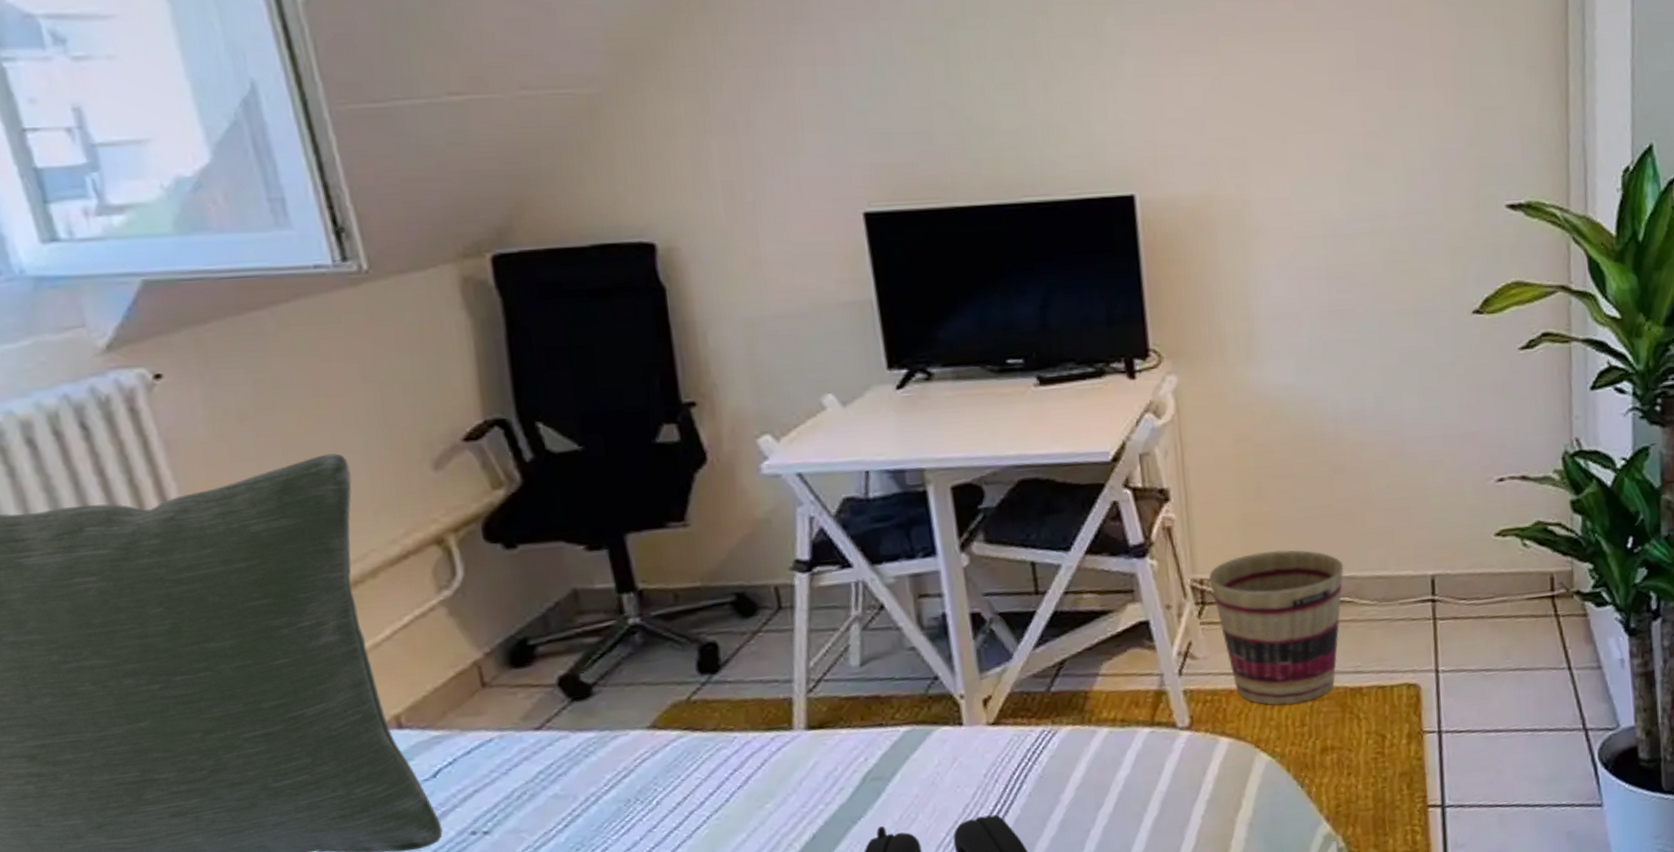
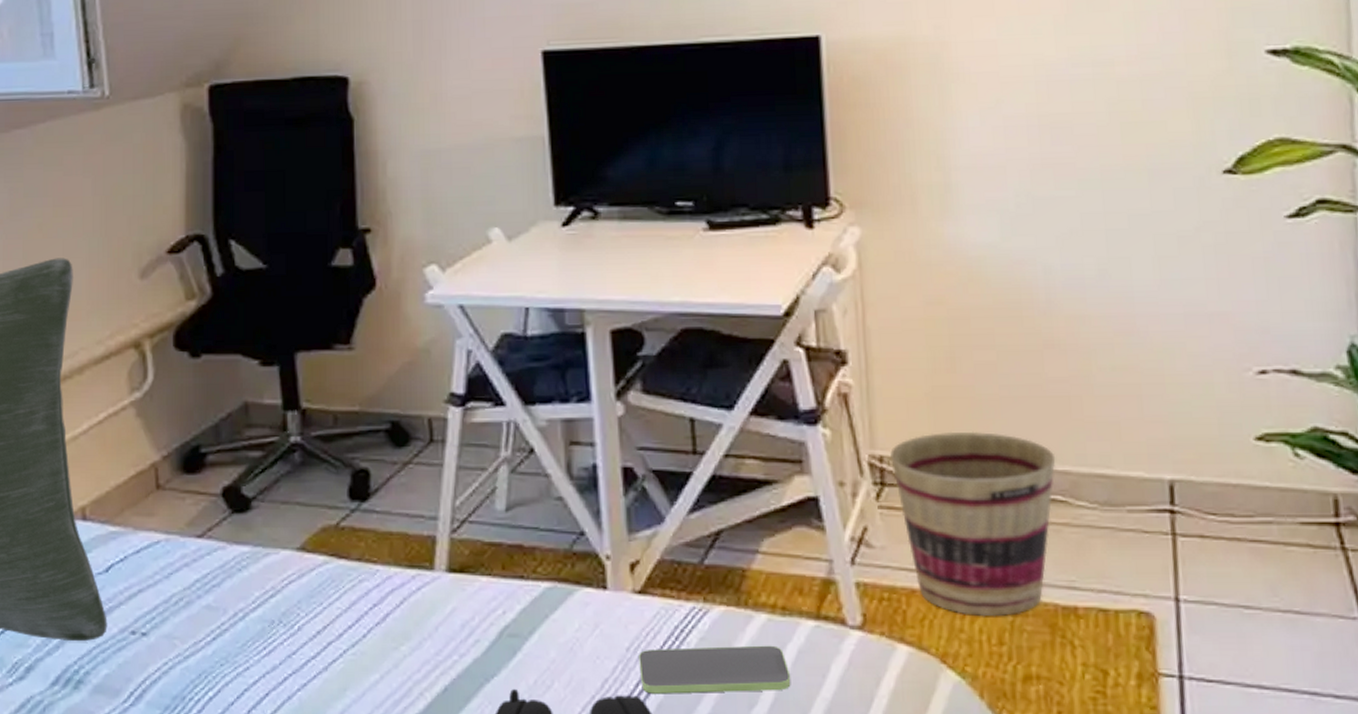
phone: none [996,753,1132,811] -> present [639,645,791,694]

